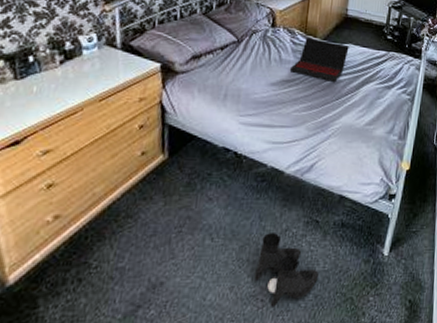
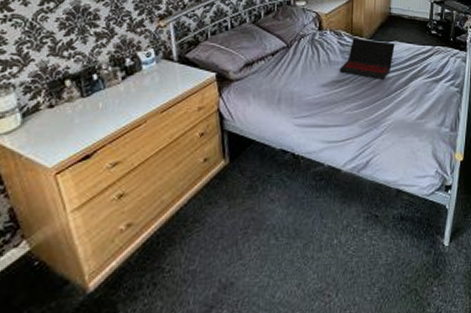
boots: present [253,233,320,307] -> none [319,229,383,302]

